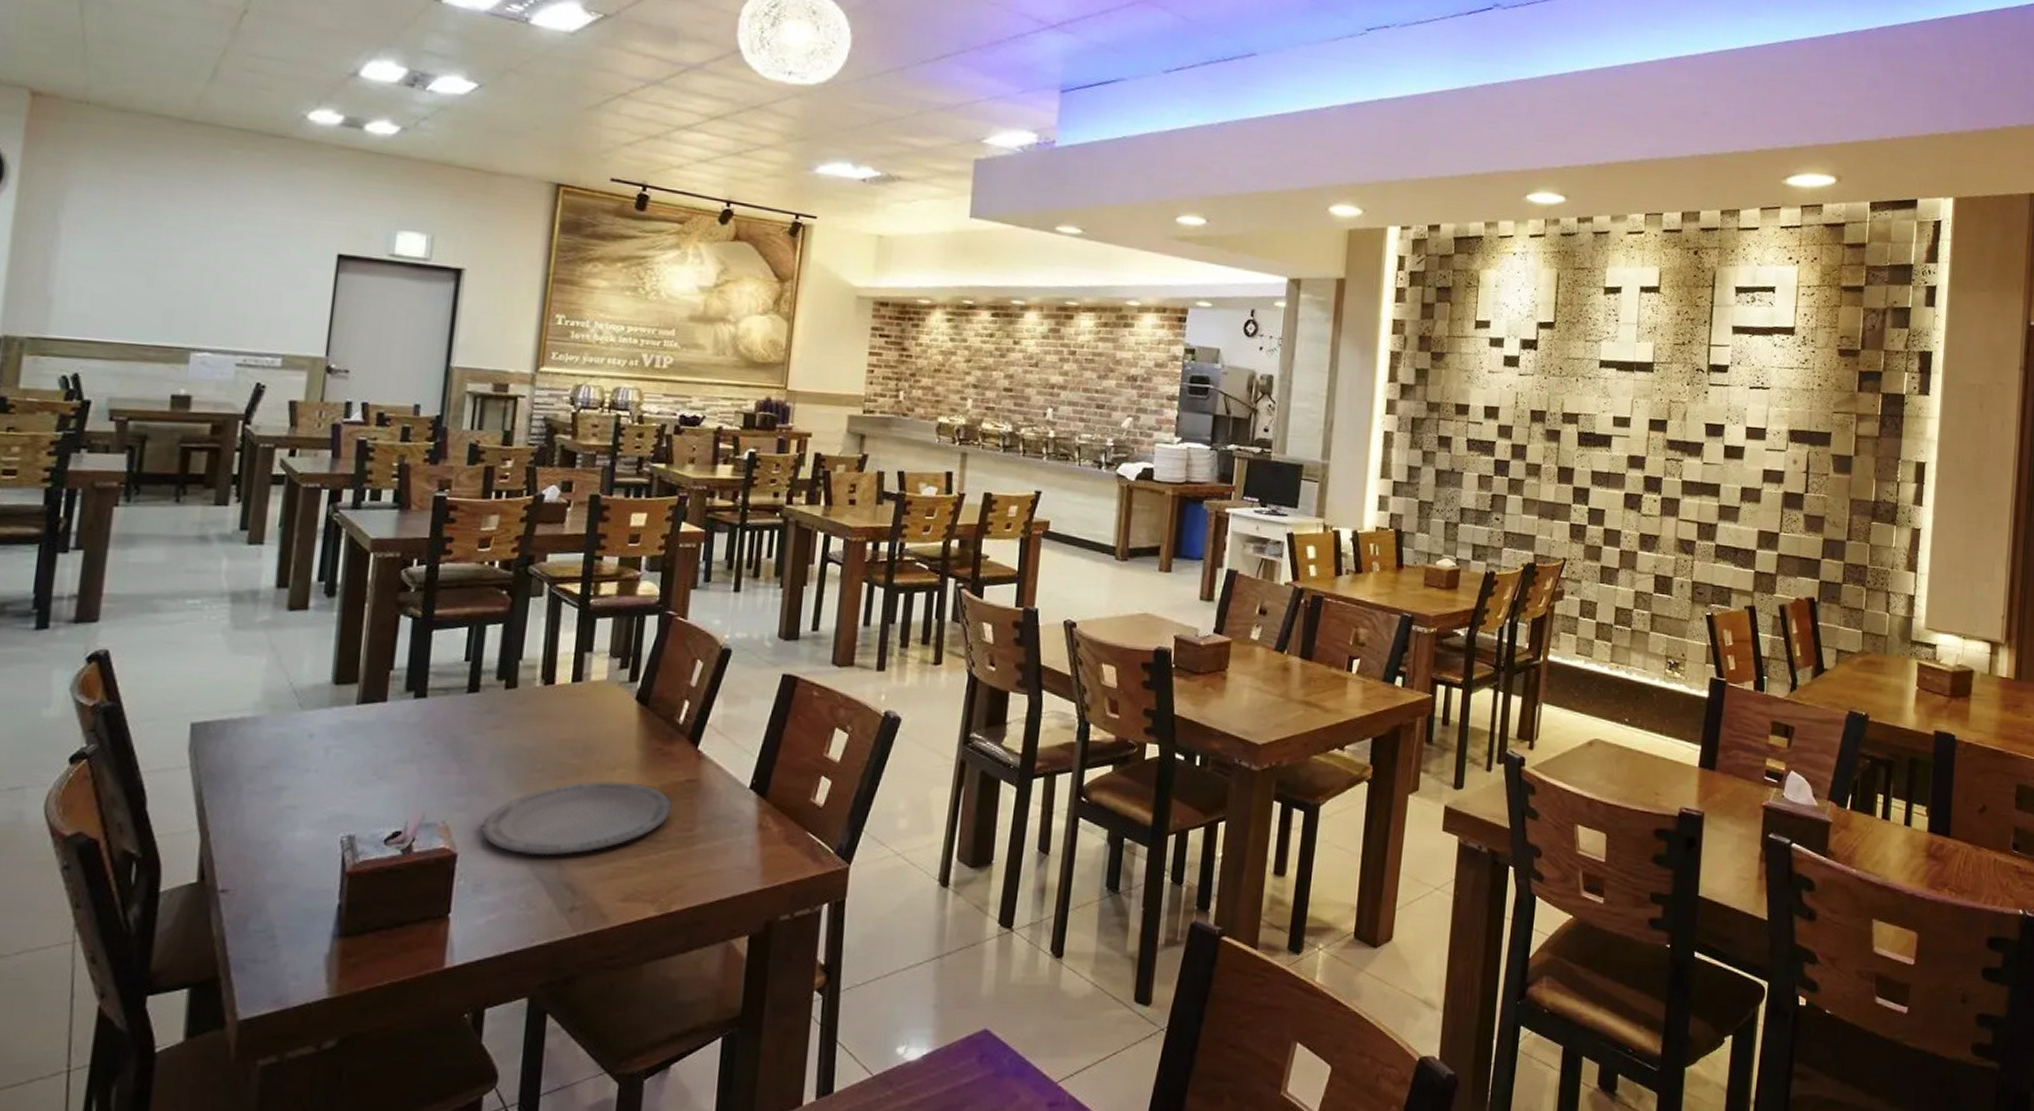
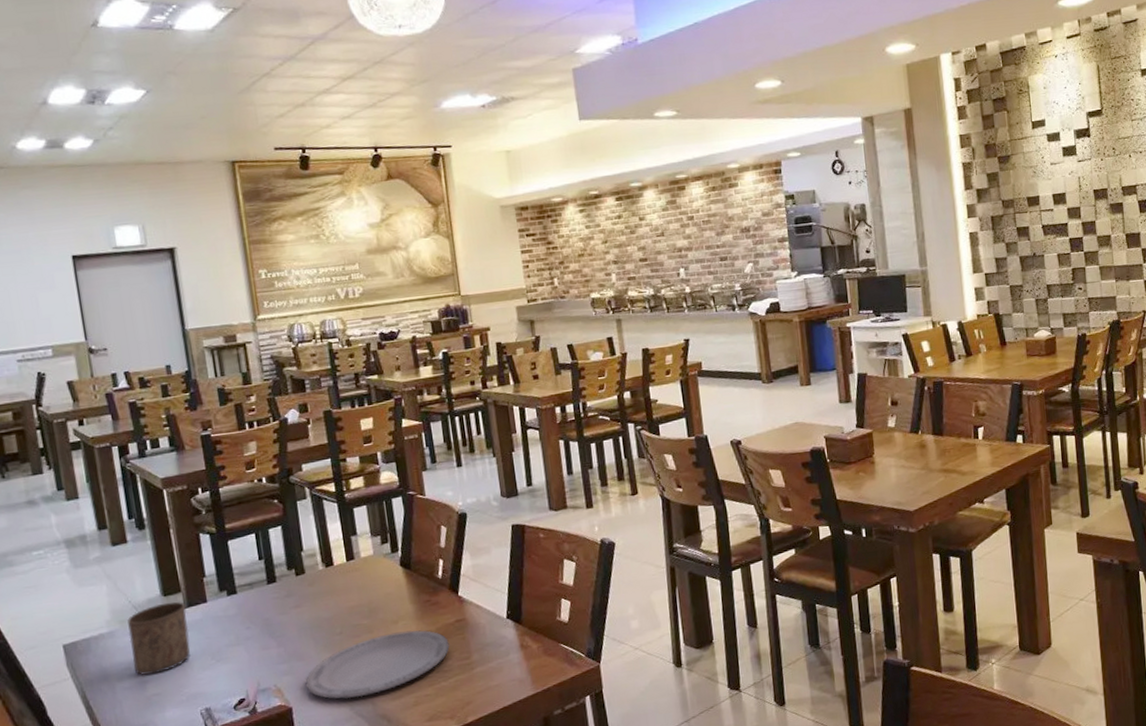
cup: none [272,693,360,780] -> present [127,601,191,675]

